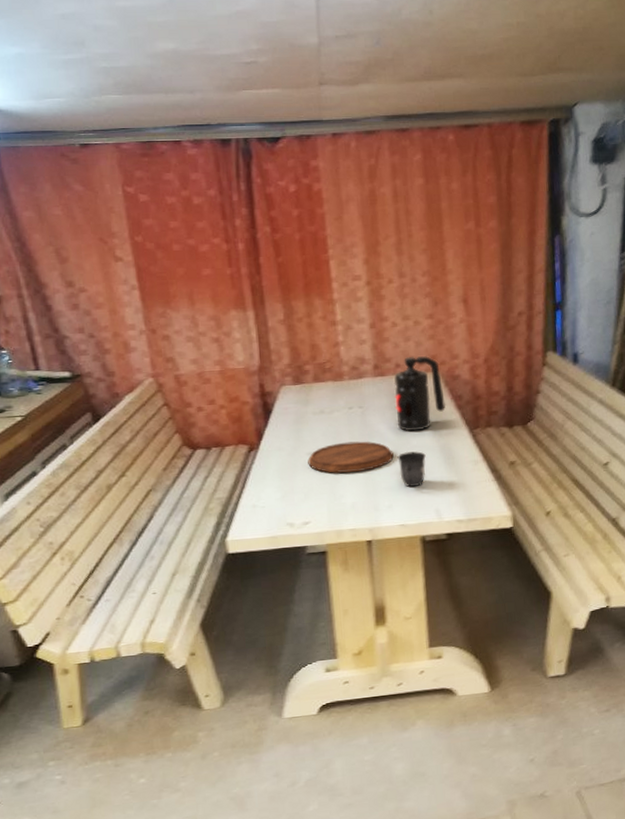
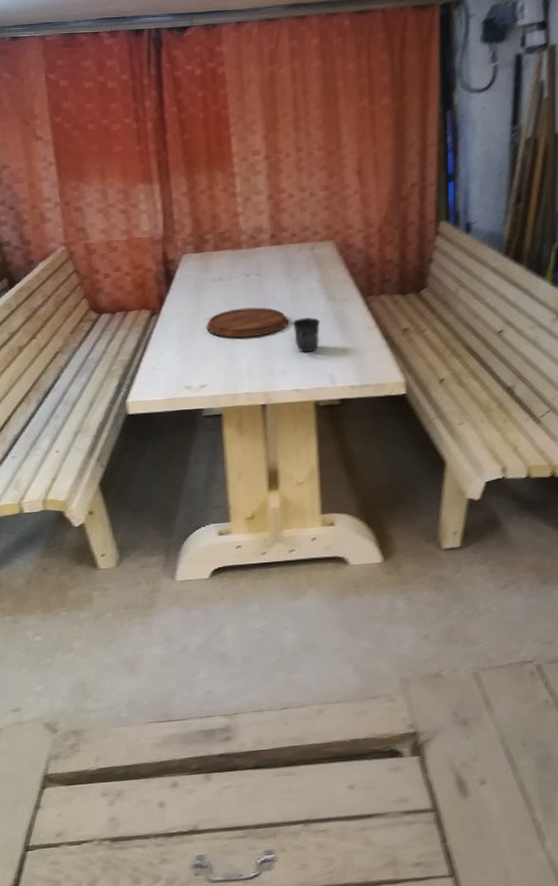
grenade: present [394,355,446,432] -> none [290,225,341,299]

